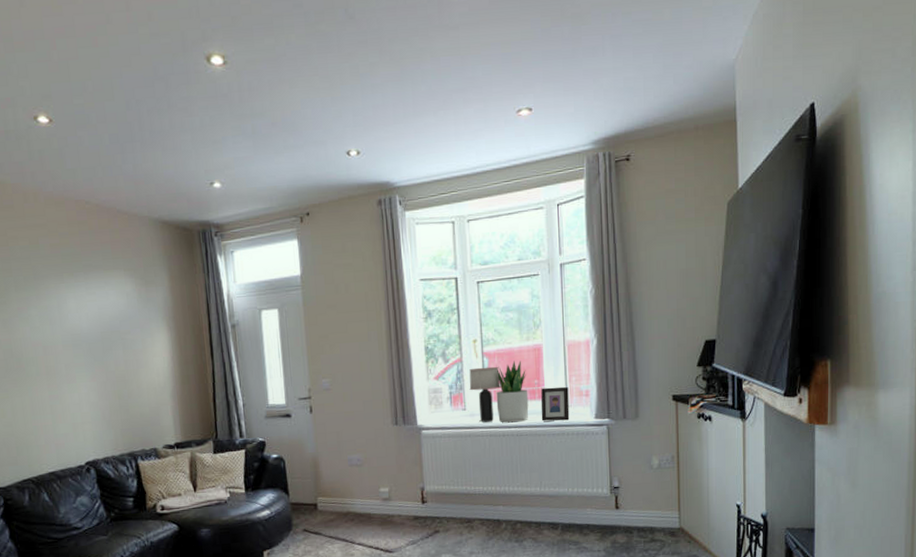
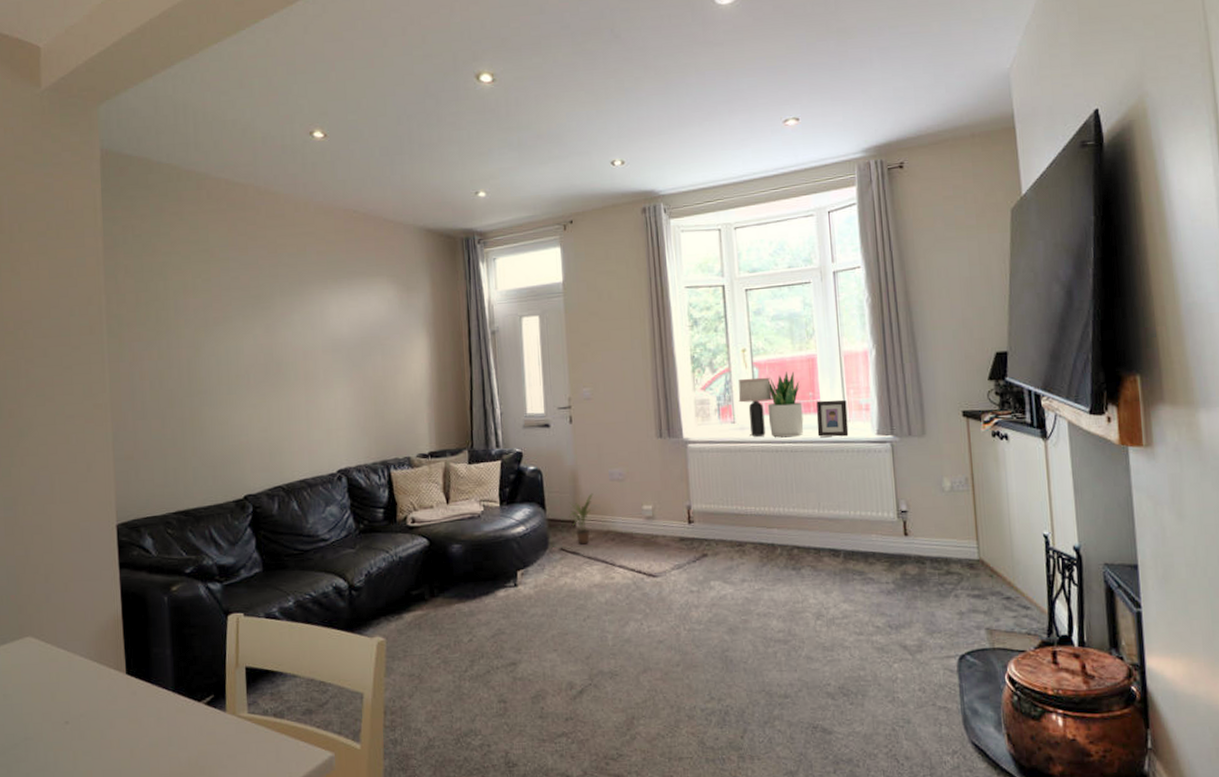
potted plant: none [310,478,337,526] -> present [568,493,597,545]

